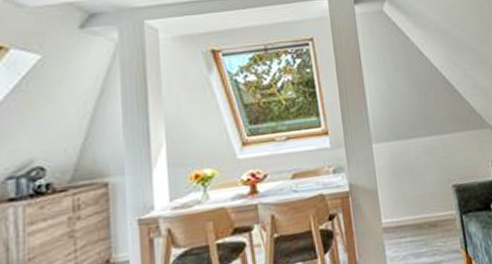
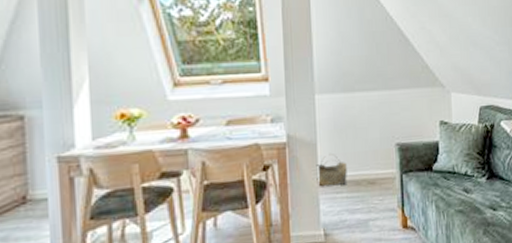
basket: none [378,199,410,232] -> present [316,154,347,186]

